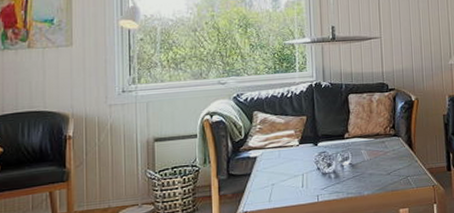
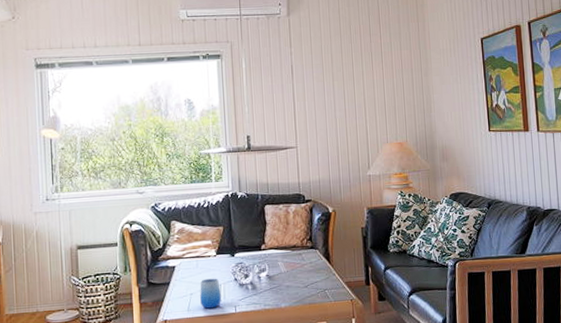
cup: none [282,167,303,199] -> present [200,278,221,309]

